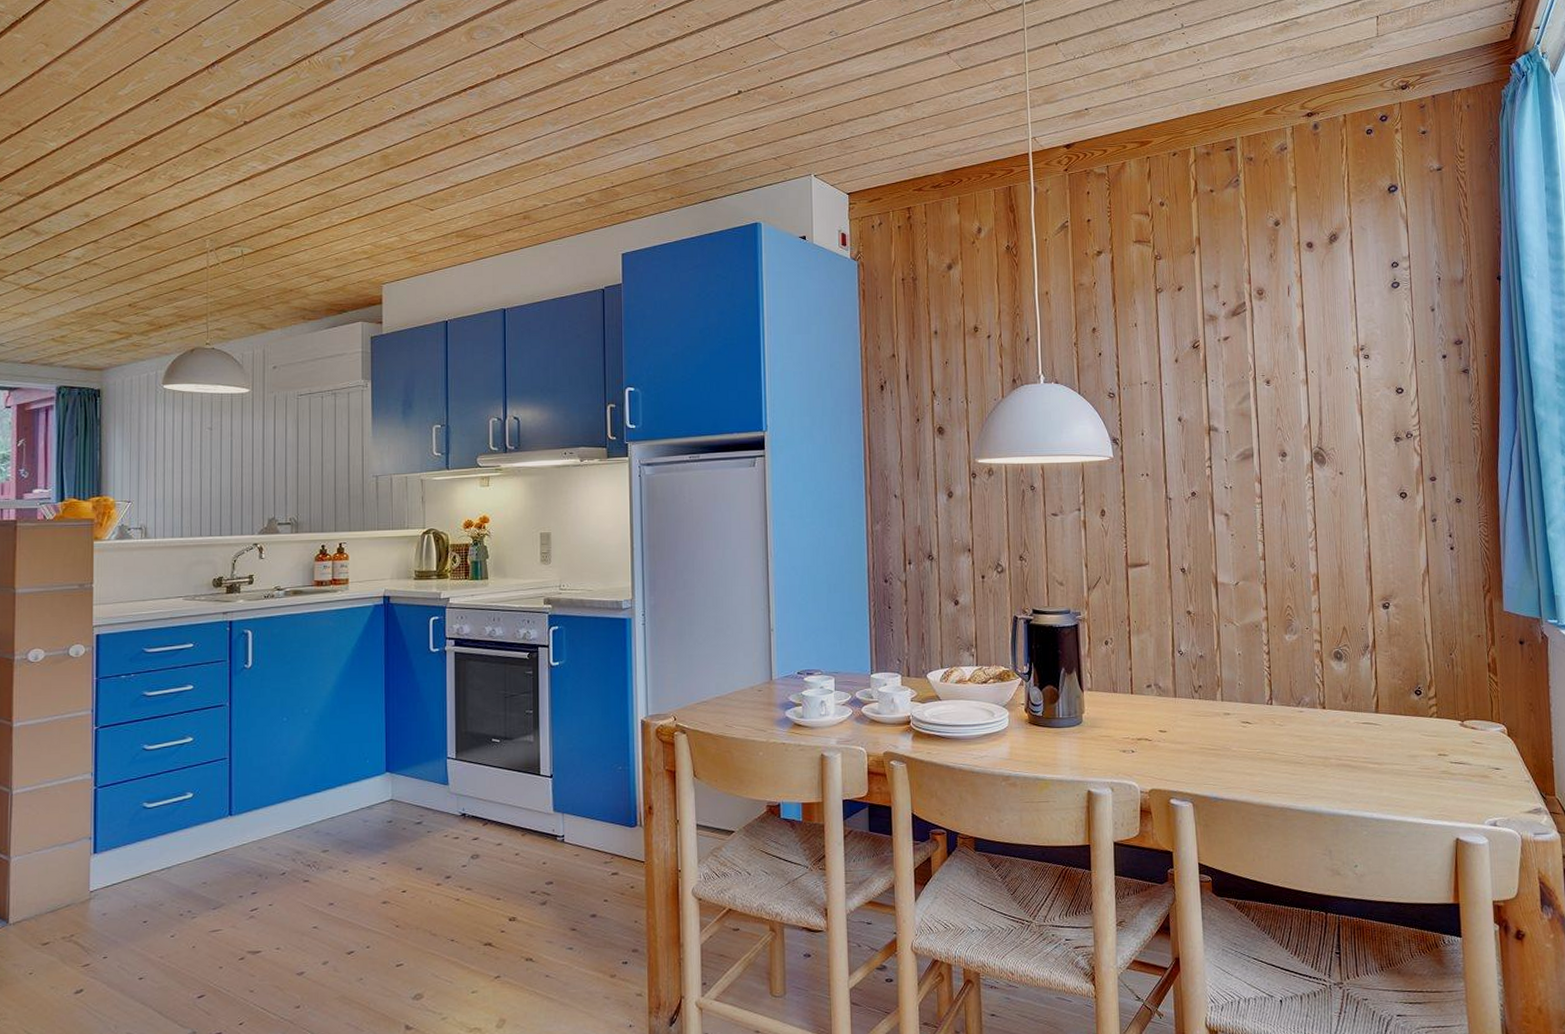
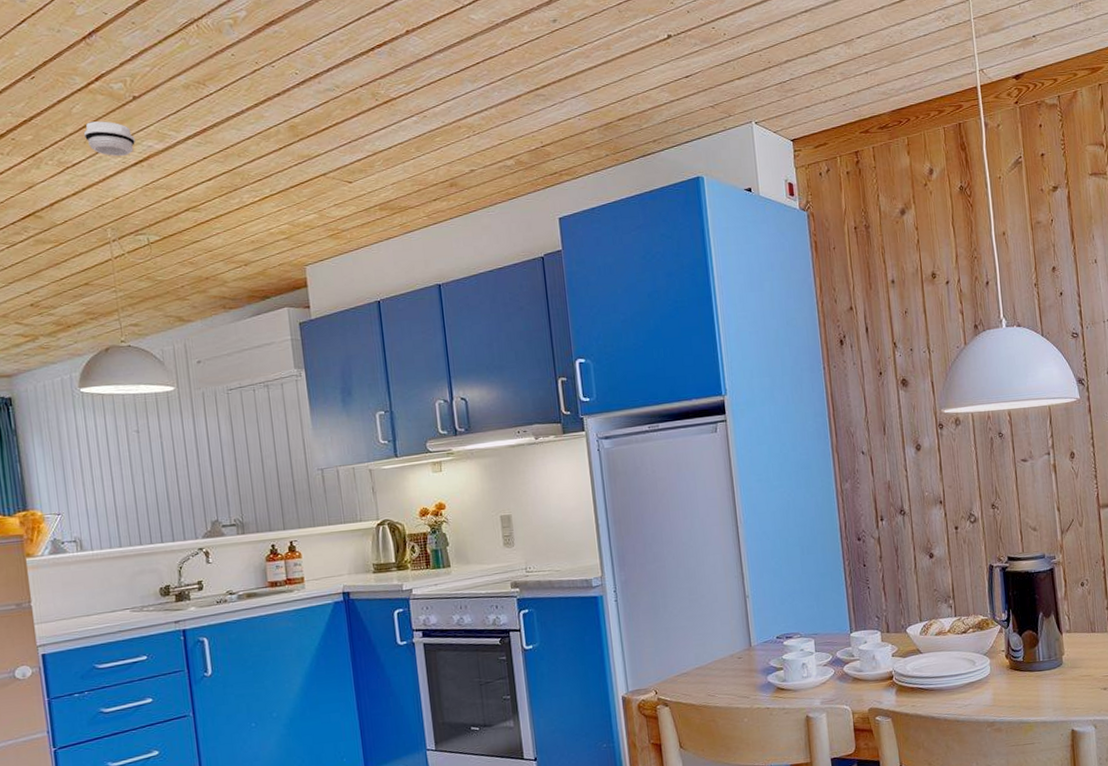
smoke detector: none [196,142,241,175] -> present [83,121,135,157]

